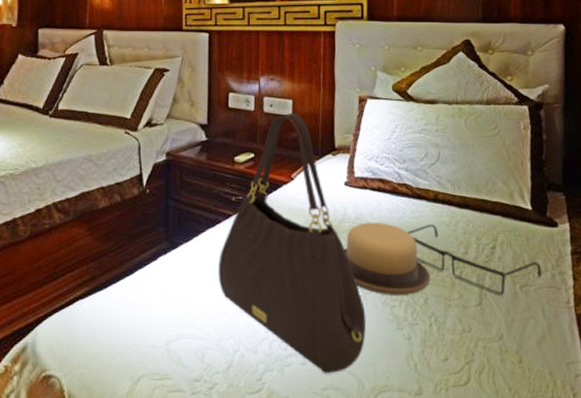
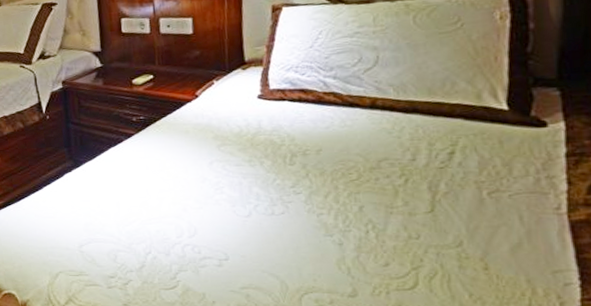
handbag: present [217,113,367,374] -> none [123,31,289,275]
hat: present [343,222,431,295] -> none [259,133,367,204]
glasses: present [407,224,542,295] -> none [336,131,521,202]

